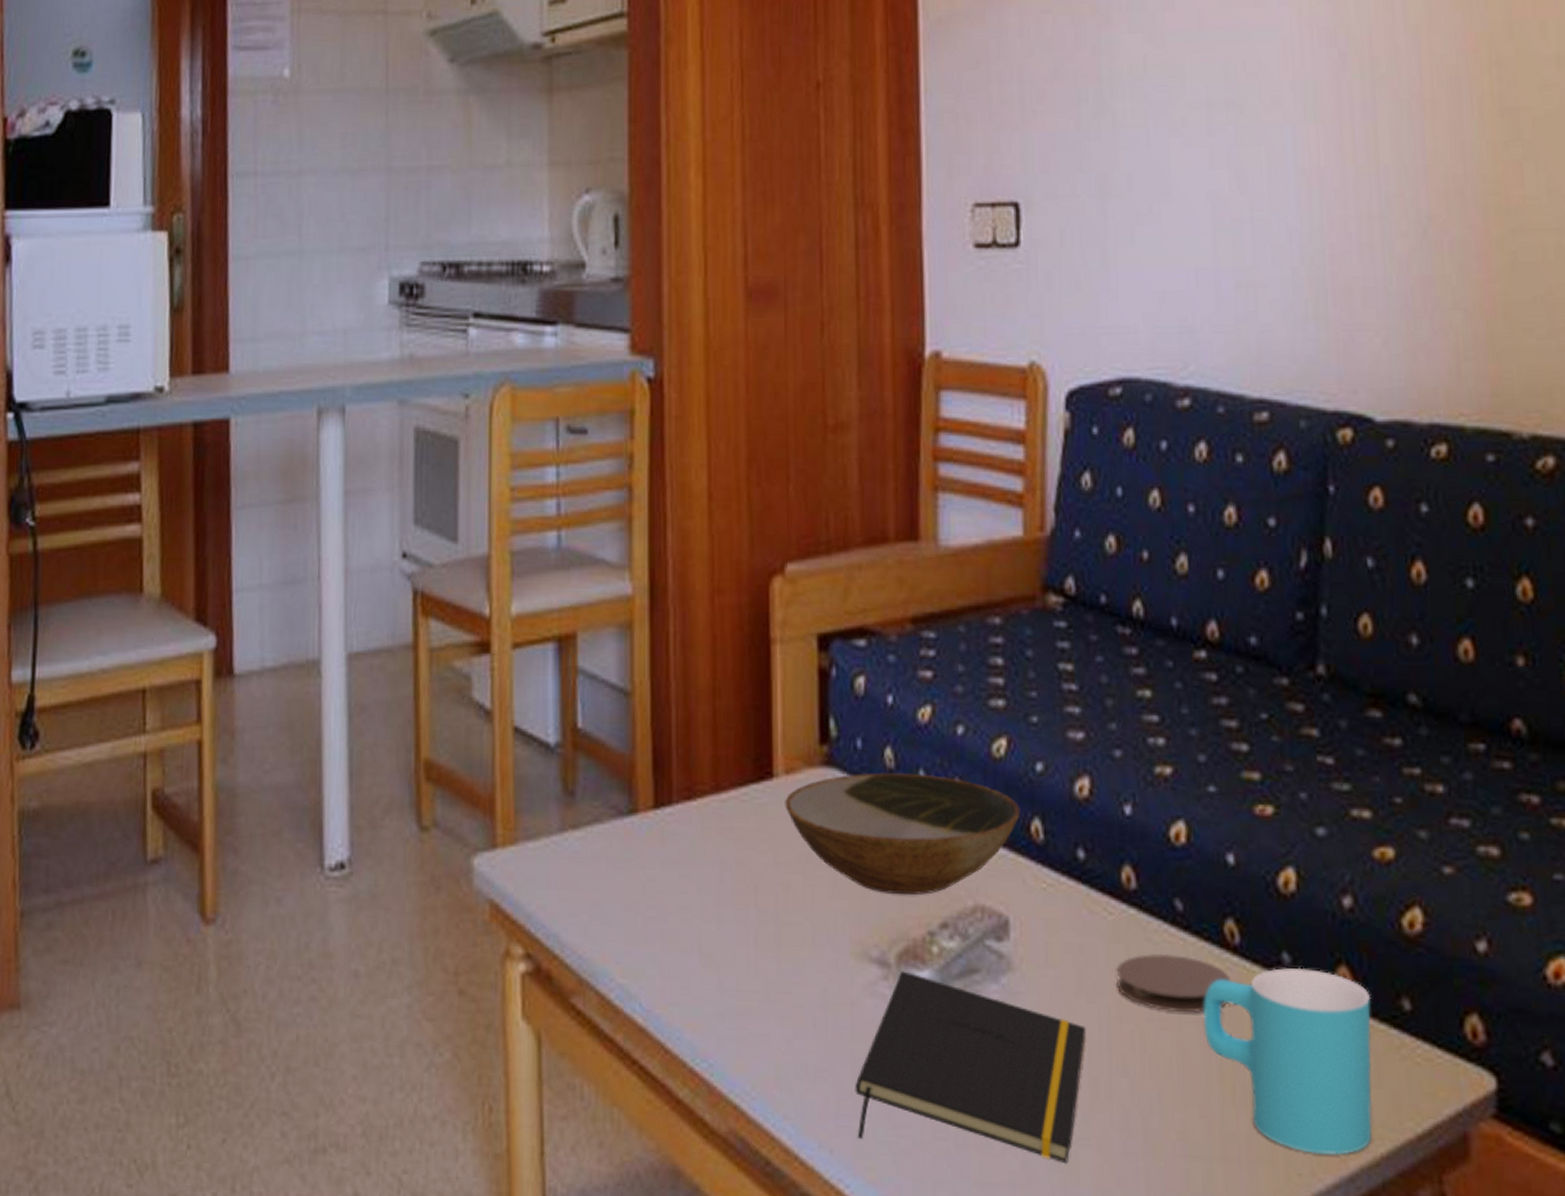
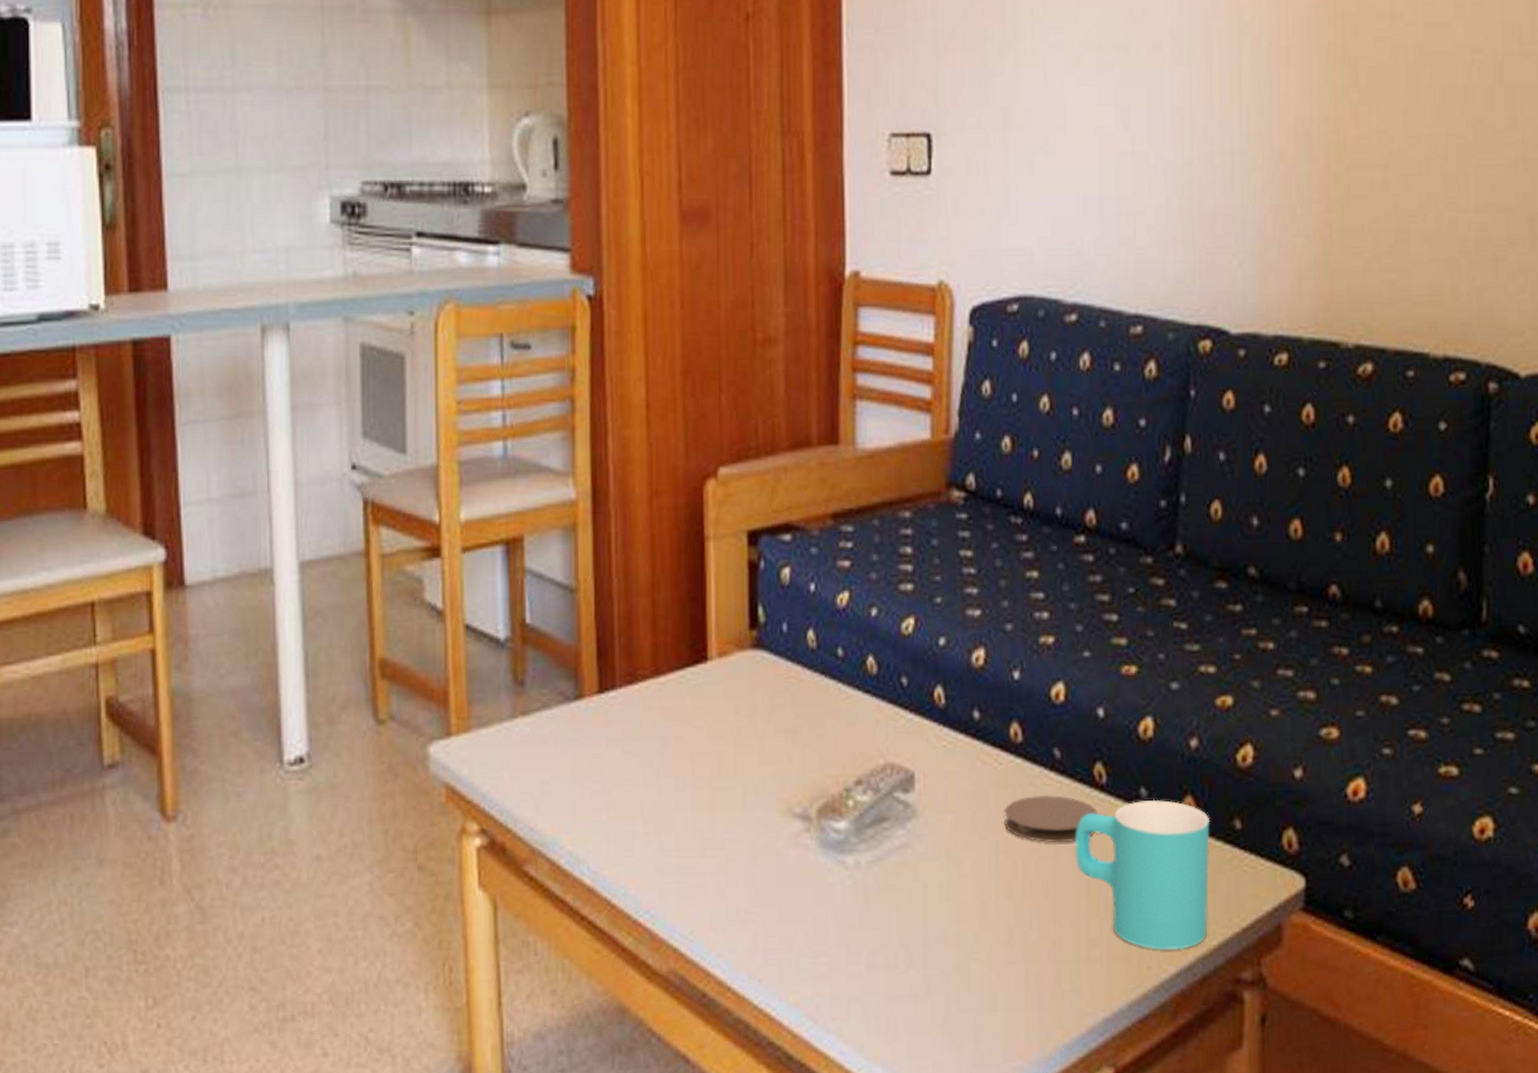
bowl: present [785,772,1020,895] -> none [718,652,925,757]
notepad: present [855,971,1087,1164] -> none [780,823,979,975]

